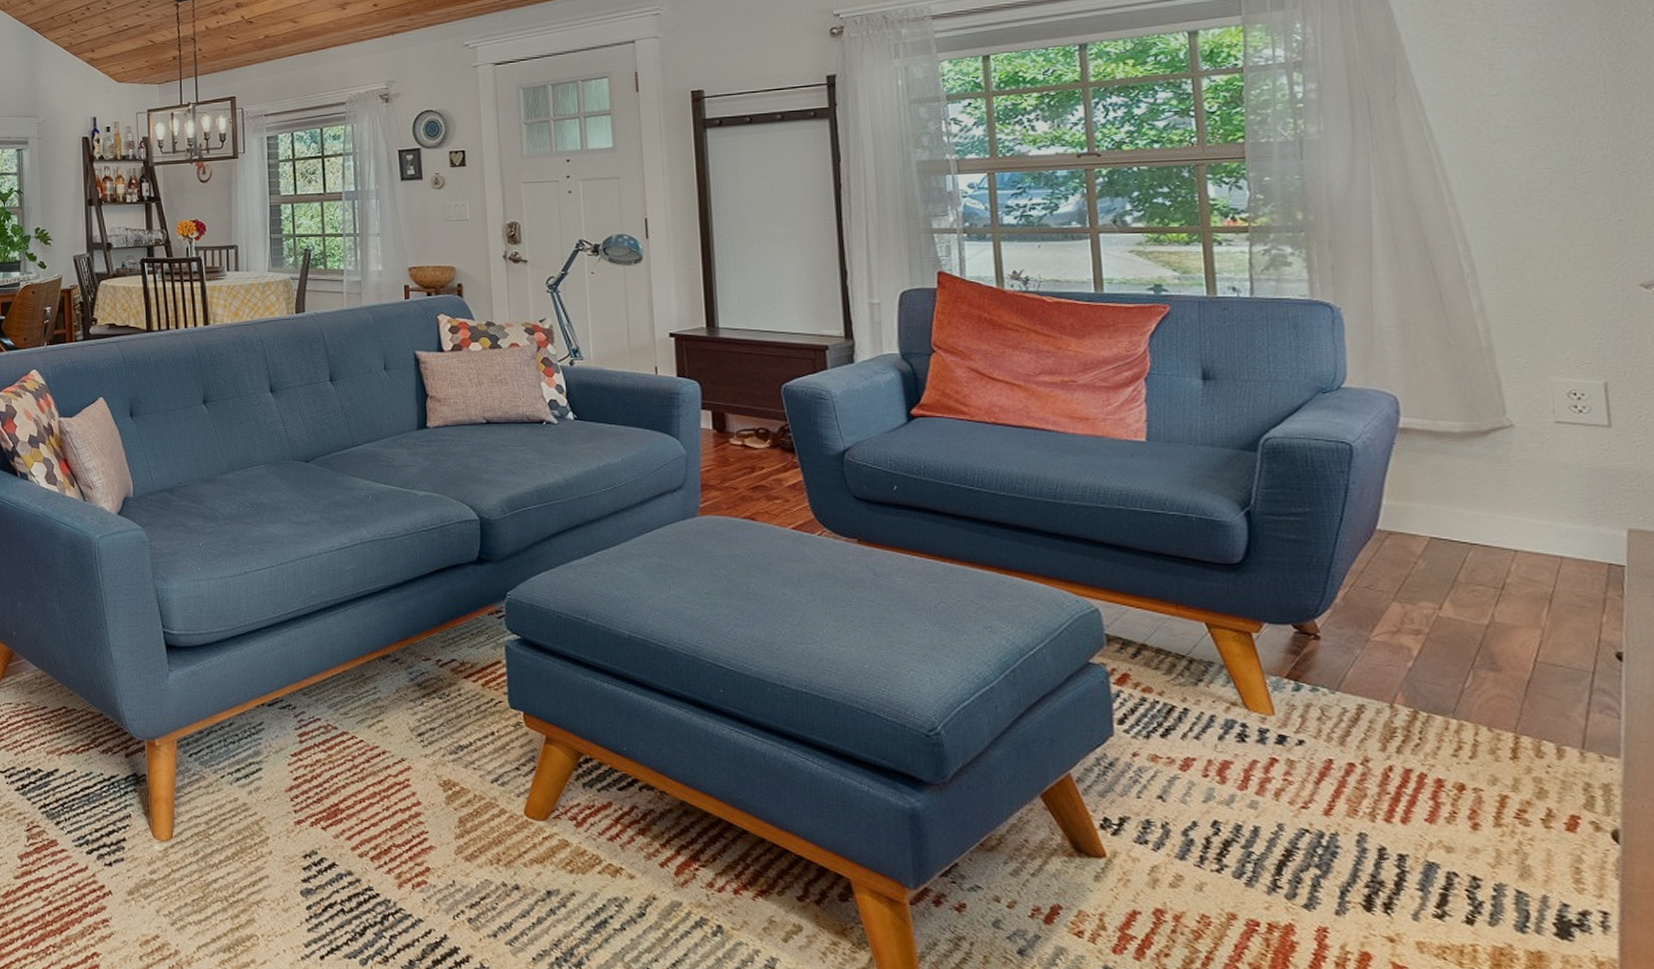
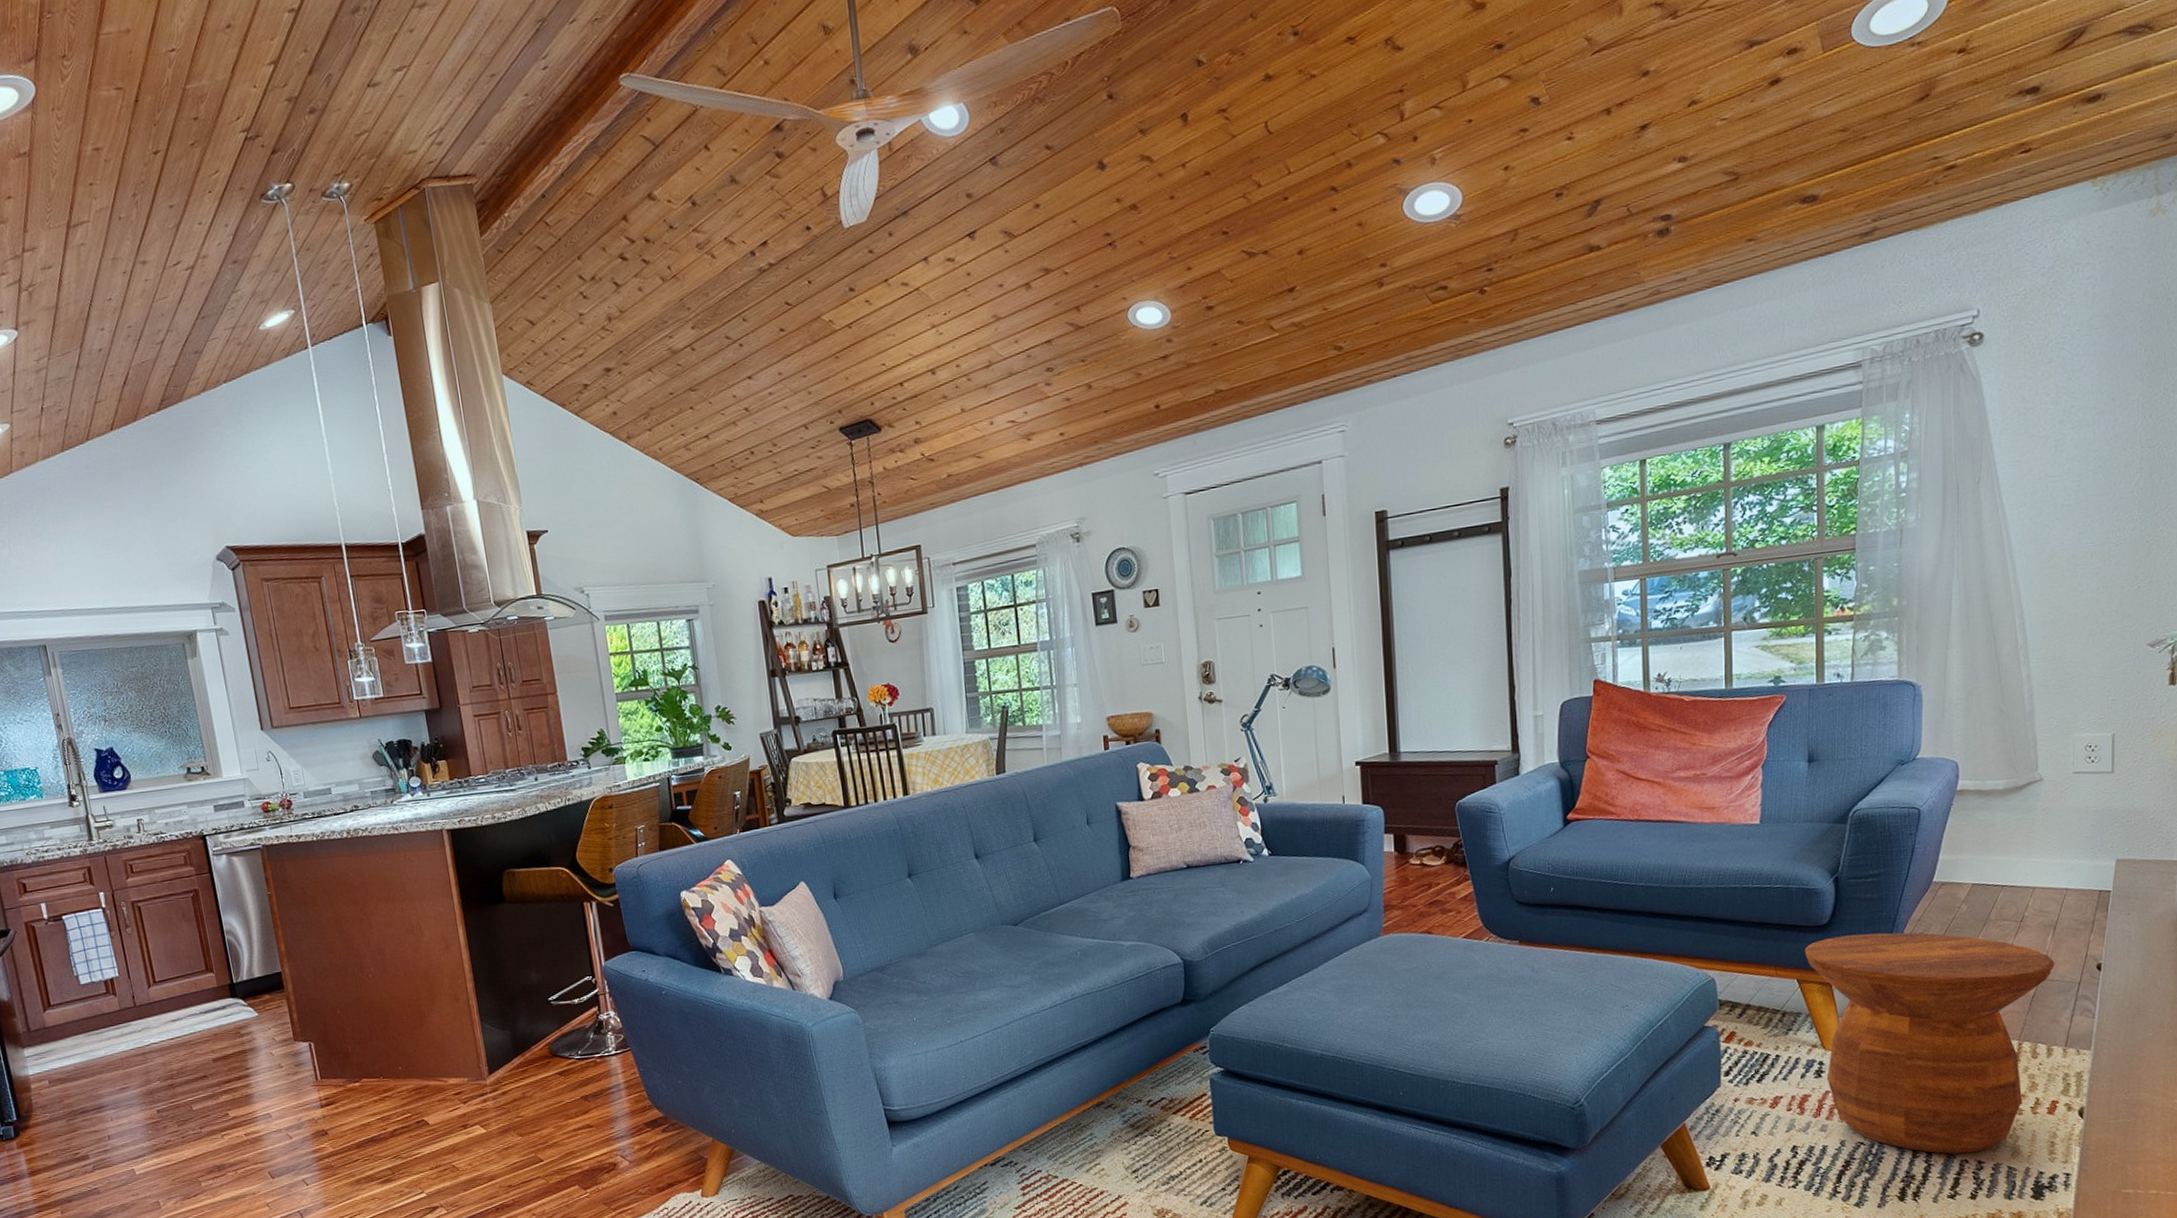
side table: none [1212,579,1556,865] -> present [1804,932,2055,1154]

